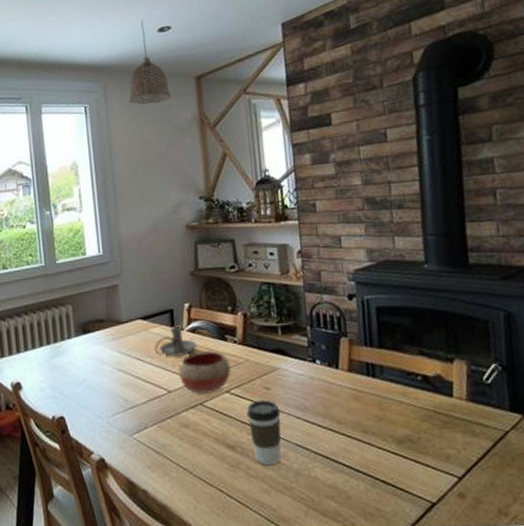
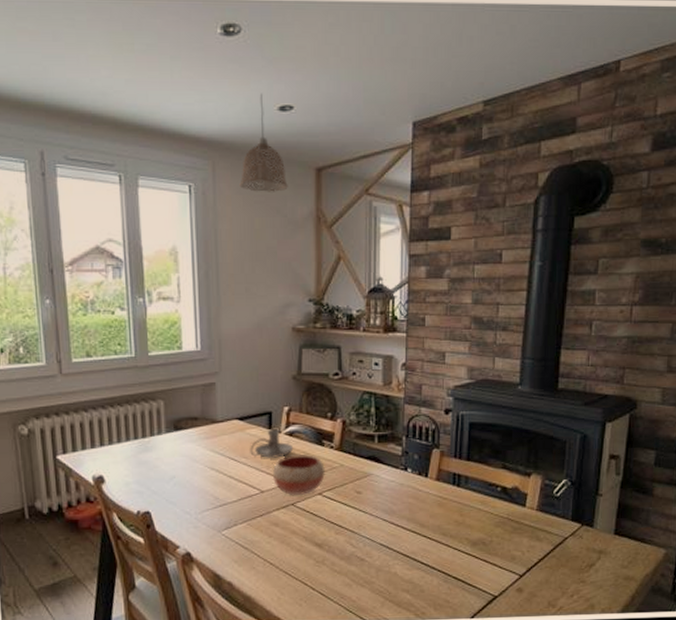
coffee cup: present [246,399,281,465] -> none [336,502,369,562]

